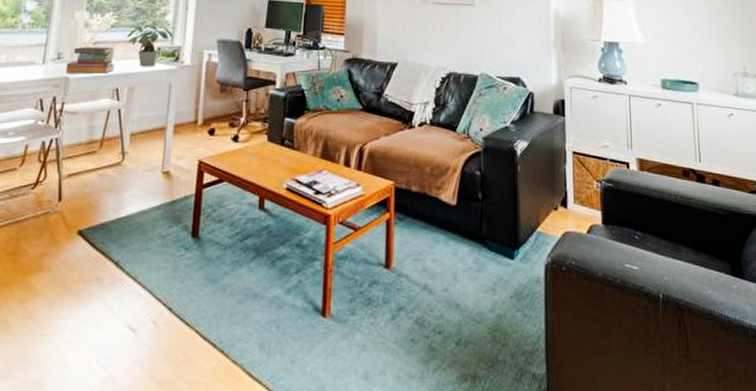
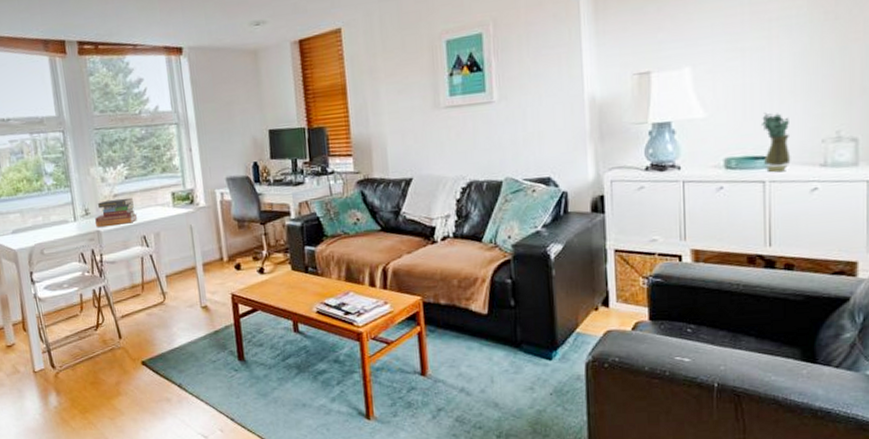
potted plant: present [127,24,173,67] -> none [141,170,184,213]
vase: none [687,45,712,97] -> present [760,112,791,173]

